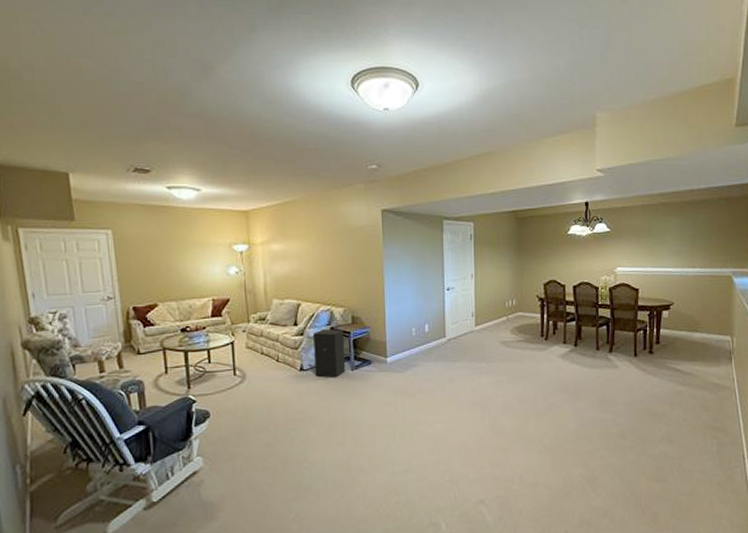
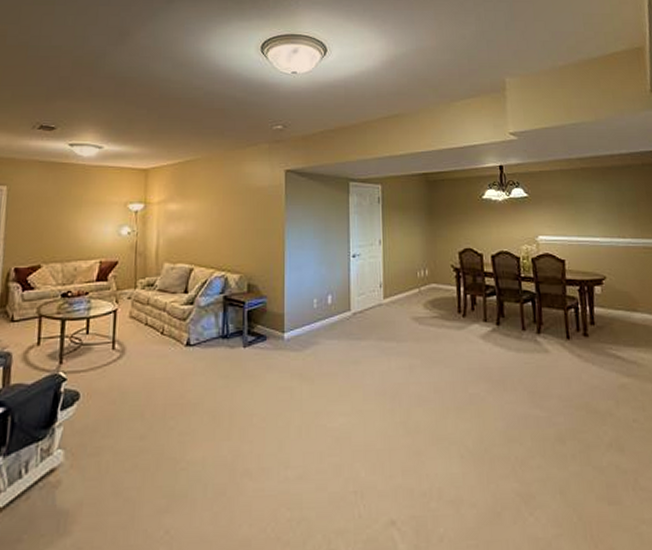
speaker: present [313,329,346,378] -> none [203,297,238,356]

